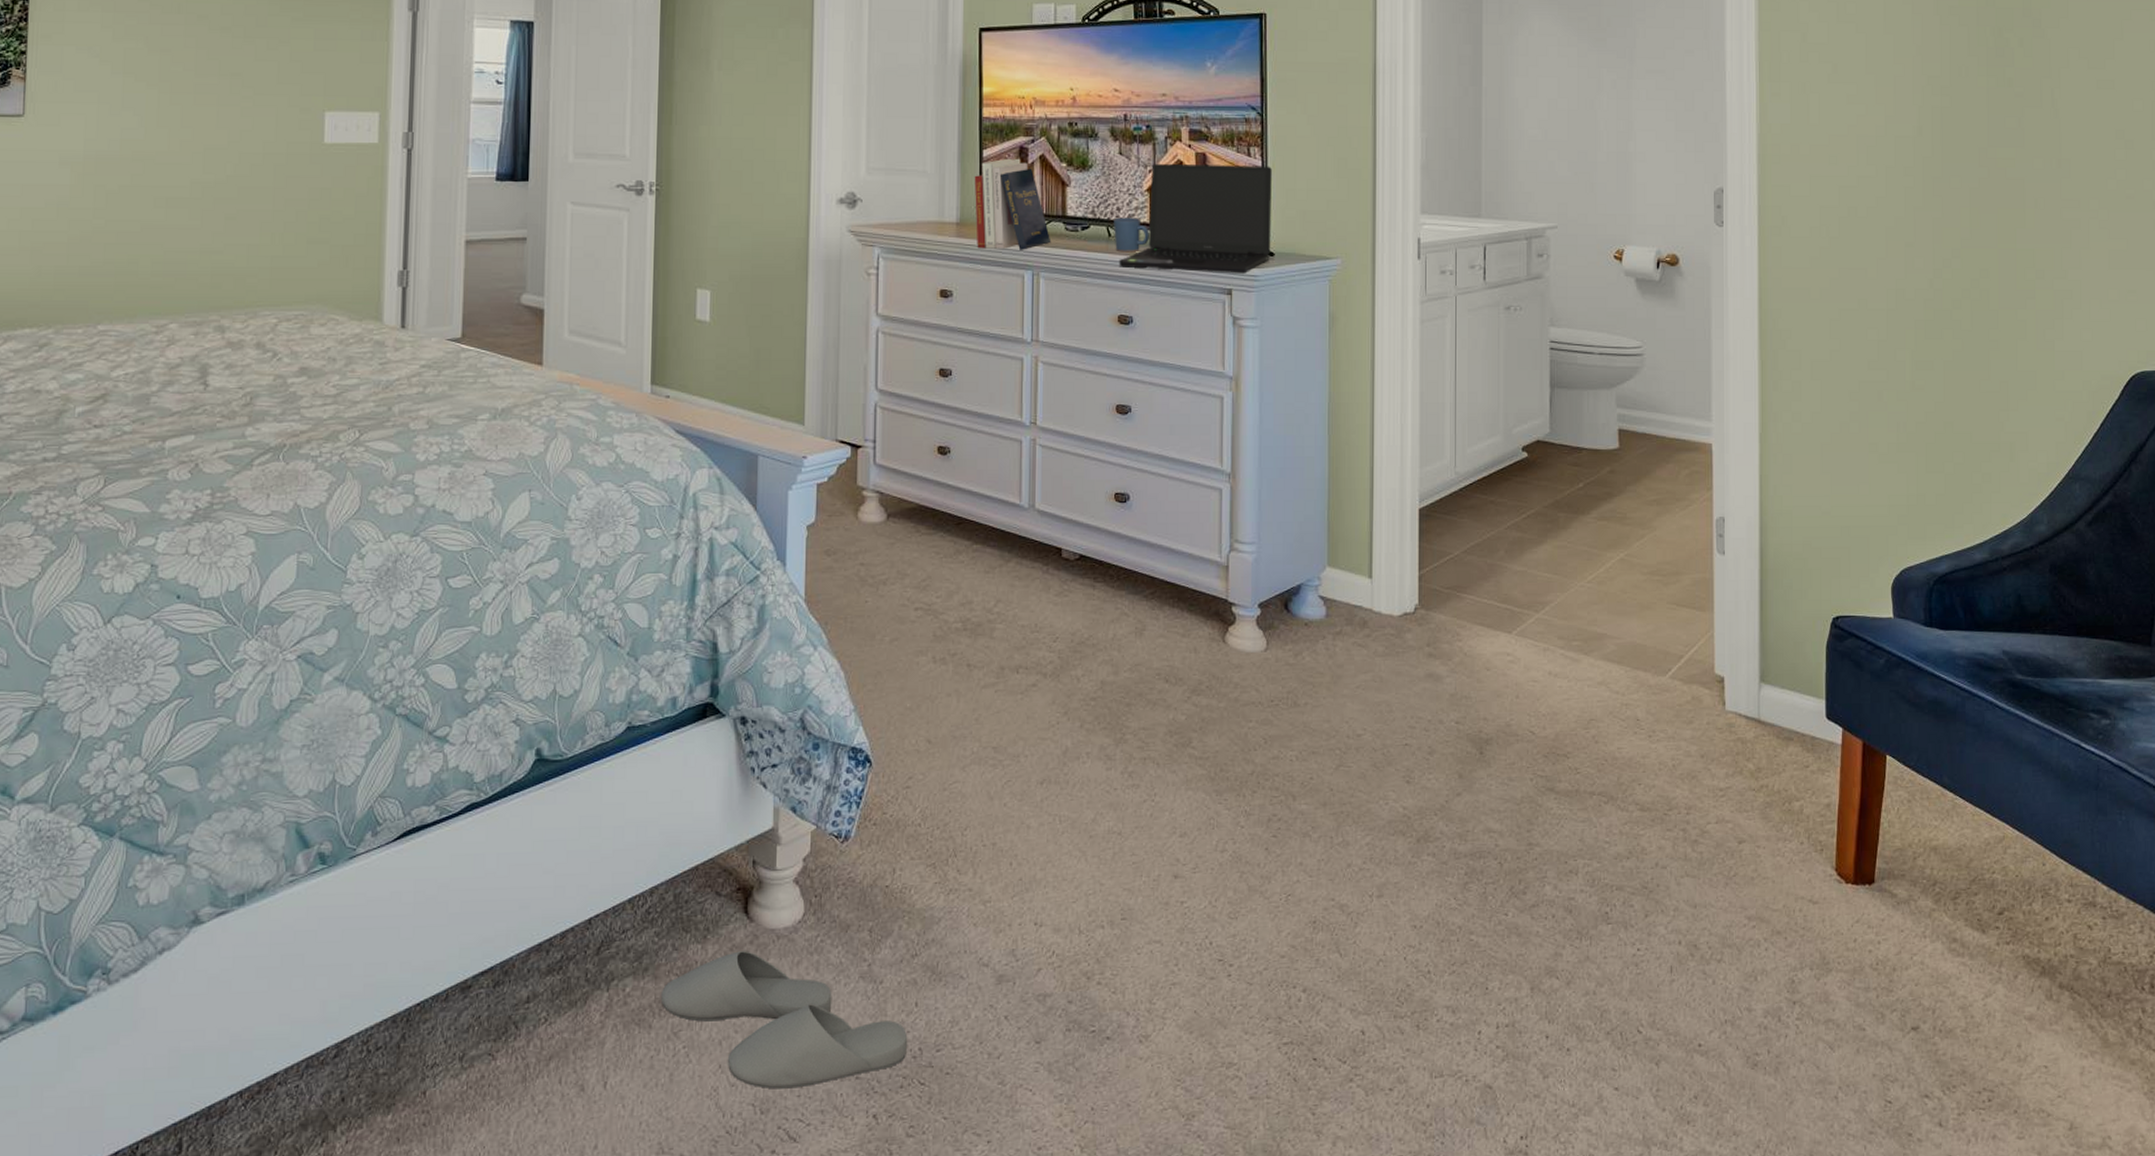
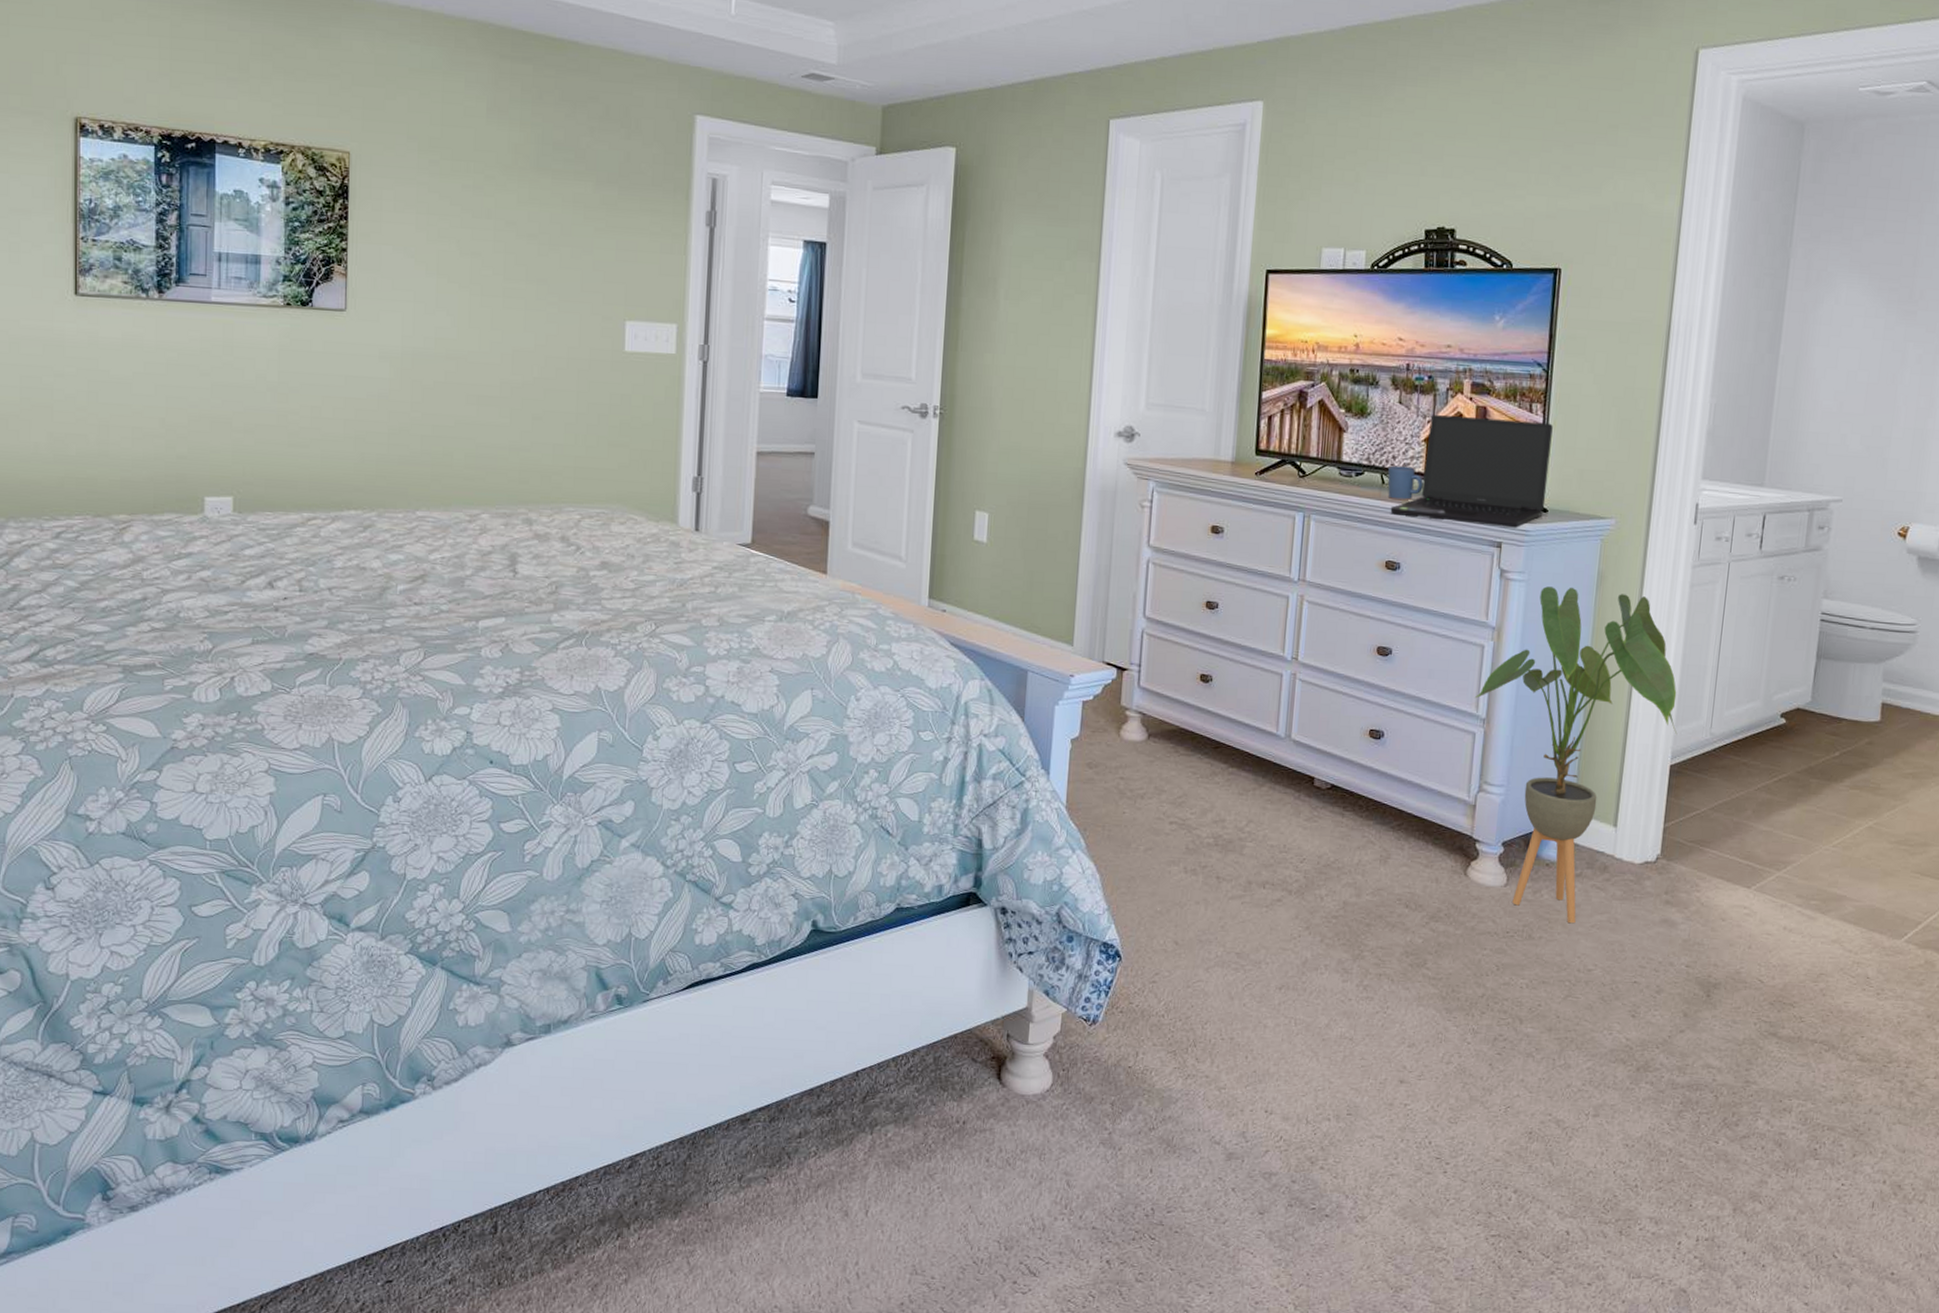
slippers: present [661,951,908,1089] -> none [919,1111,1142,1231]
books: present [974,158,1052,250] -> none [1250,401,1325,493]
house plant: none [1219,330,1423,686] -> present [1475,586,1678,924]

